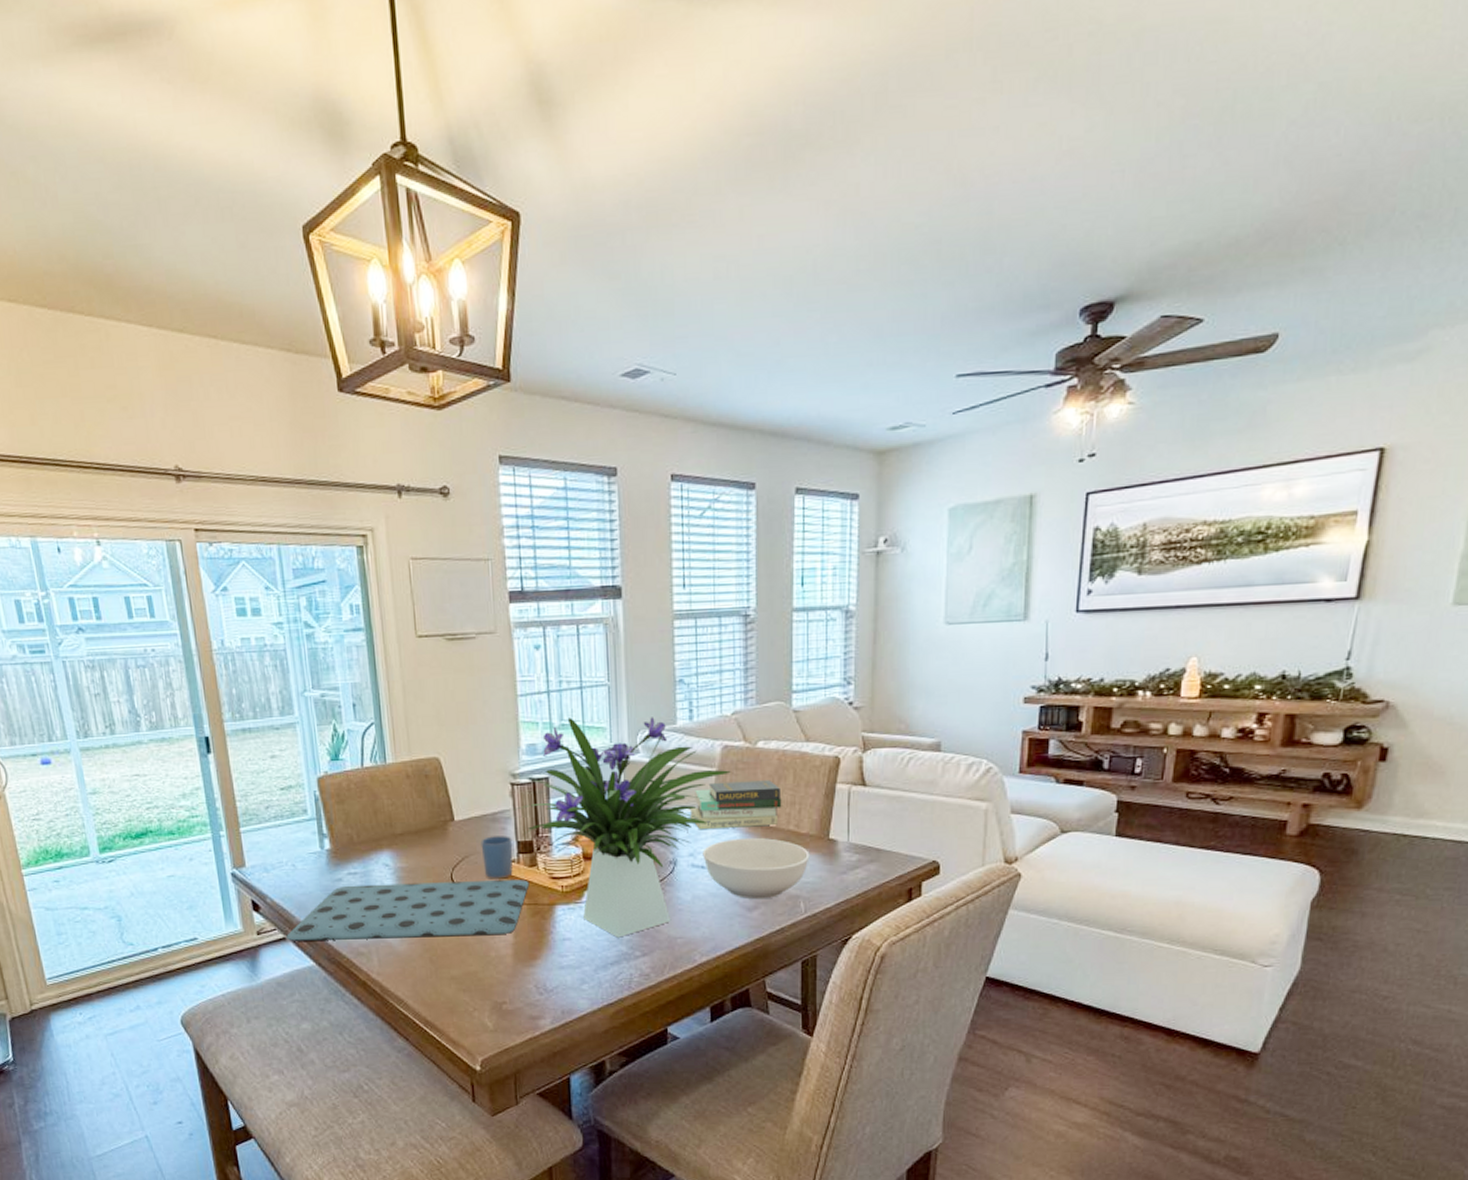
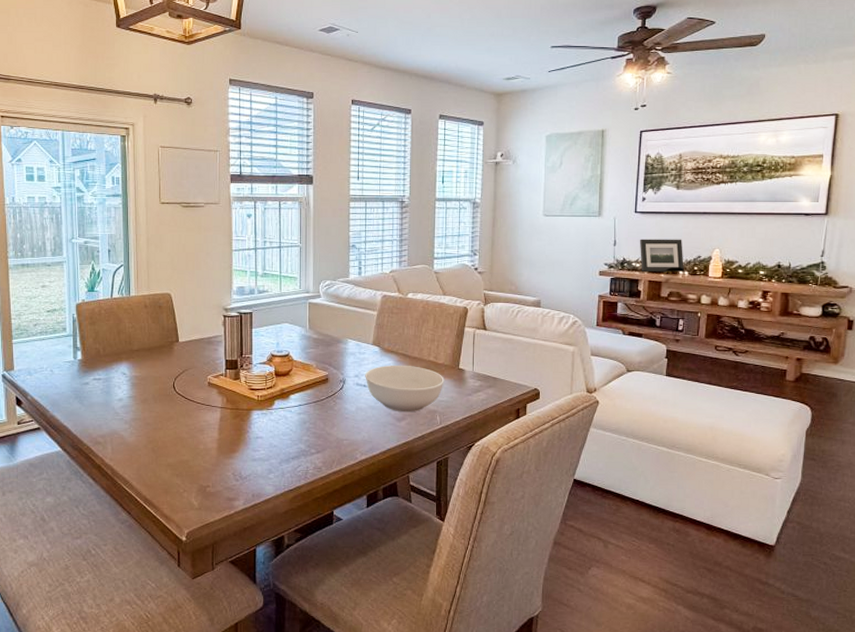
placemat: present [286,880,530,941] -> none [41,388,233,432]
mug: present [480,836,513,879] -> none [198,355,222,388]
flower arrangement: present [514,717,731,938] -> none [225,269,388,438]
books: present [689,780,782,830] -> none [356,322,425,358]
picture frame: none [1081,646,1146,695] -> present [639,239,684,272]

